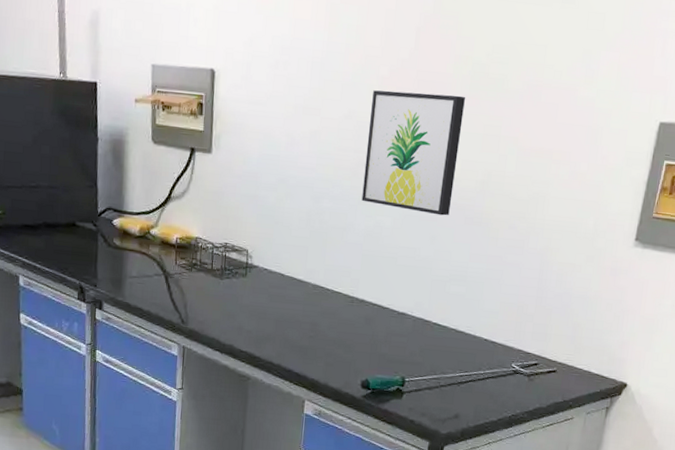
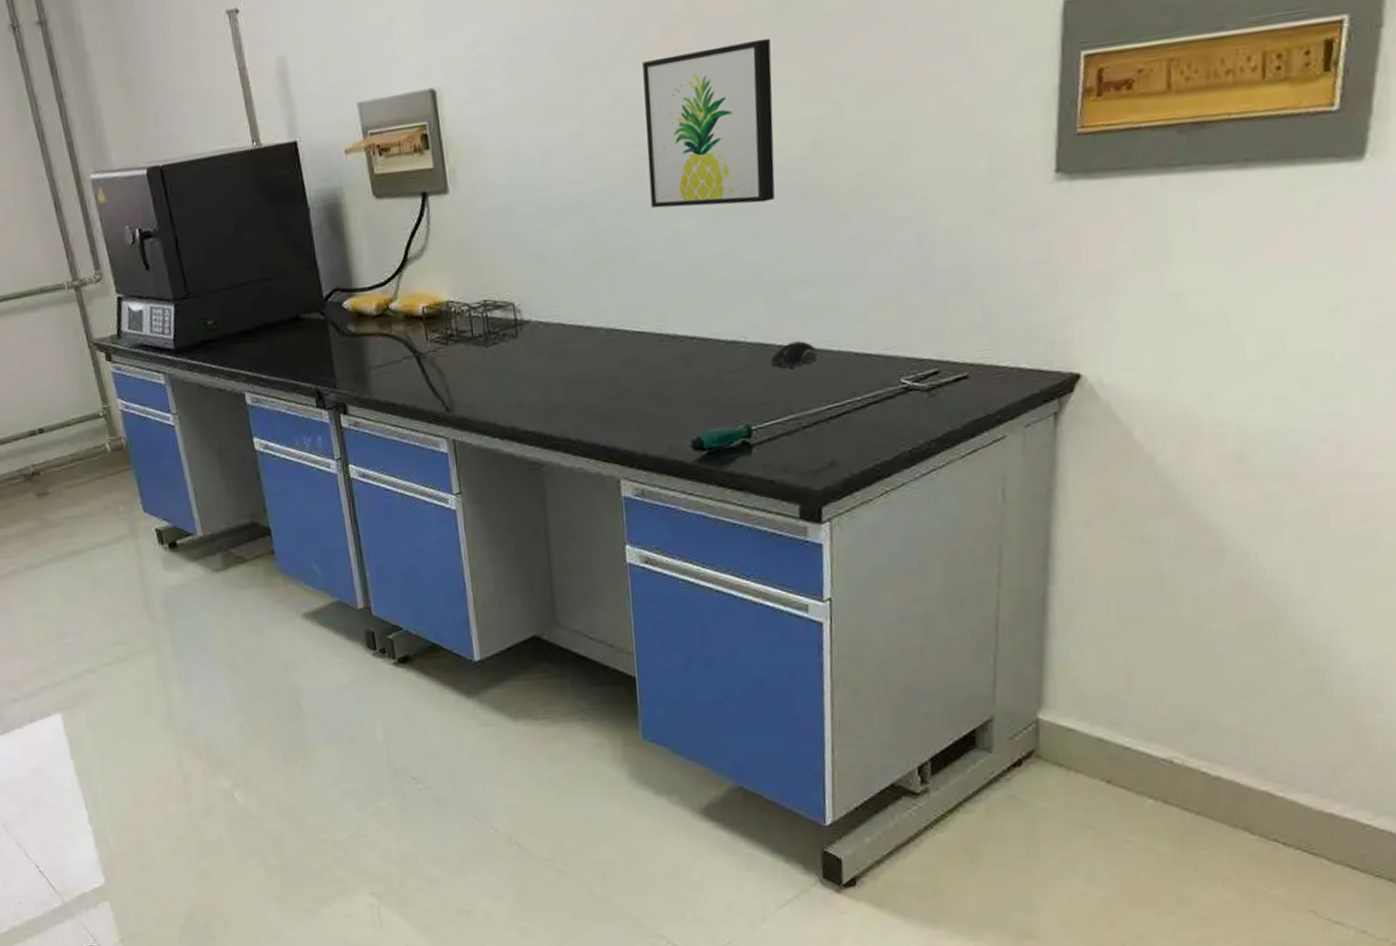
computer mouse: none [426,322,460,341] -> present [770,341,818,368]

